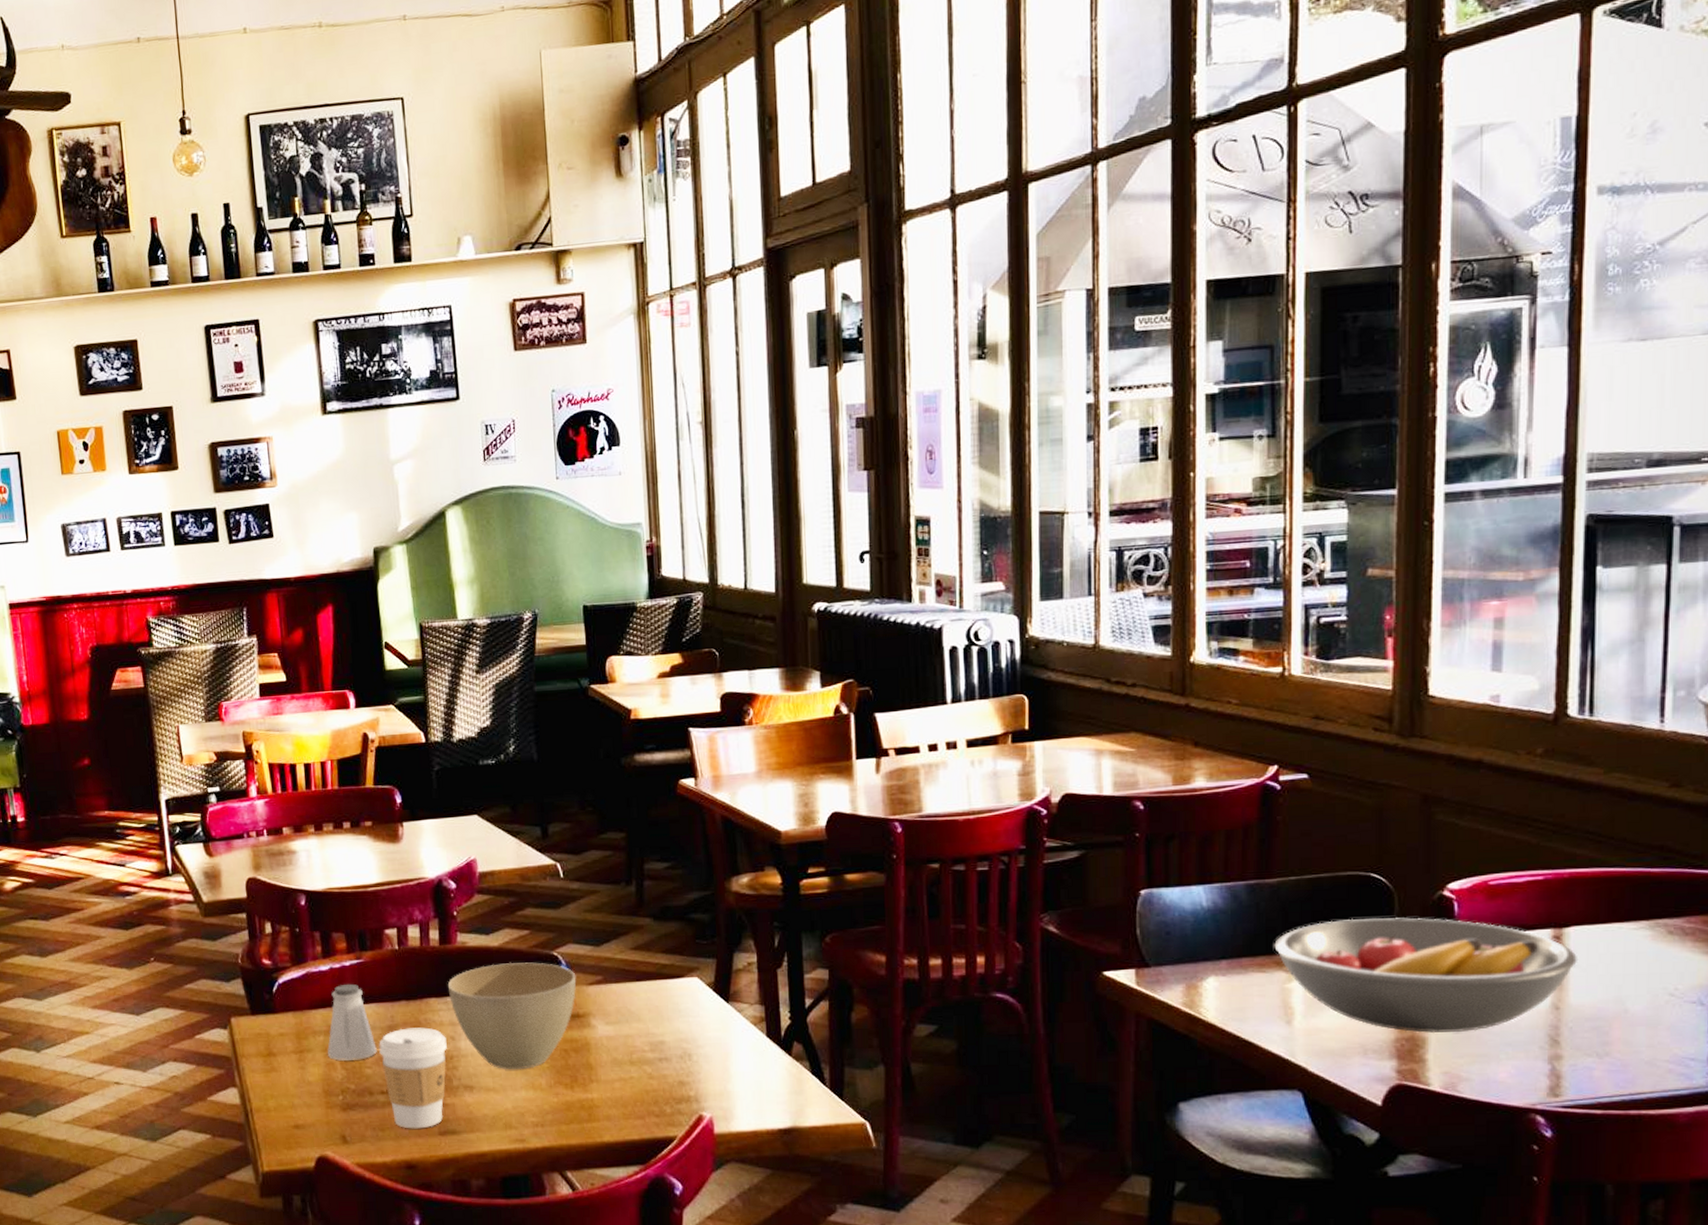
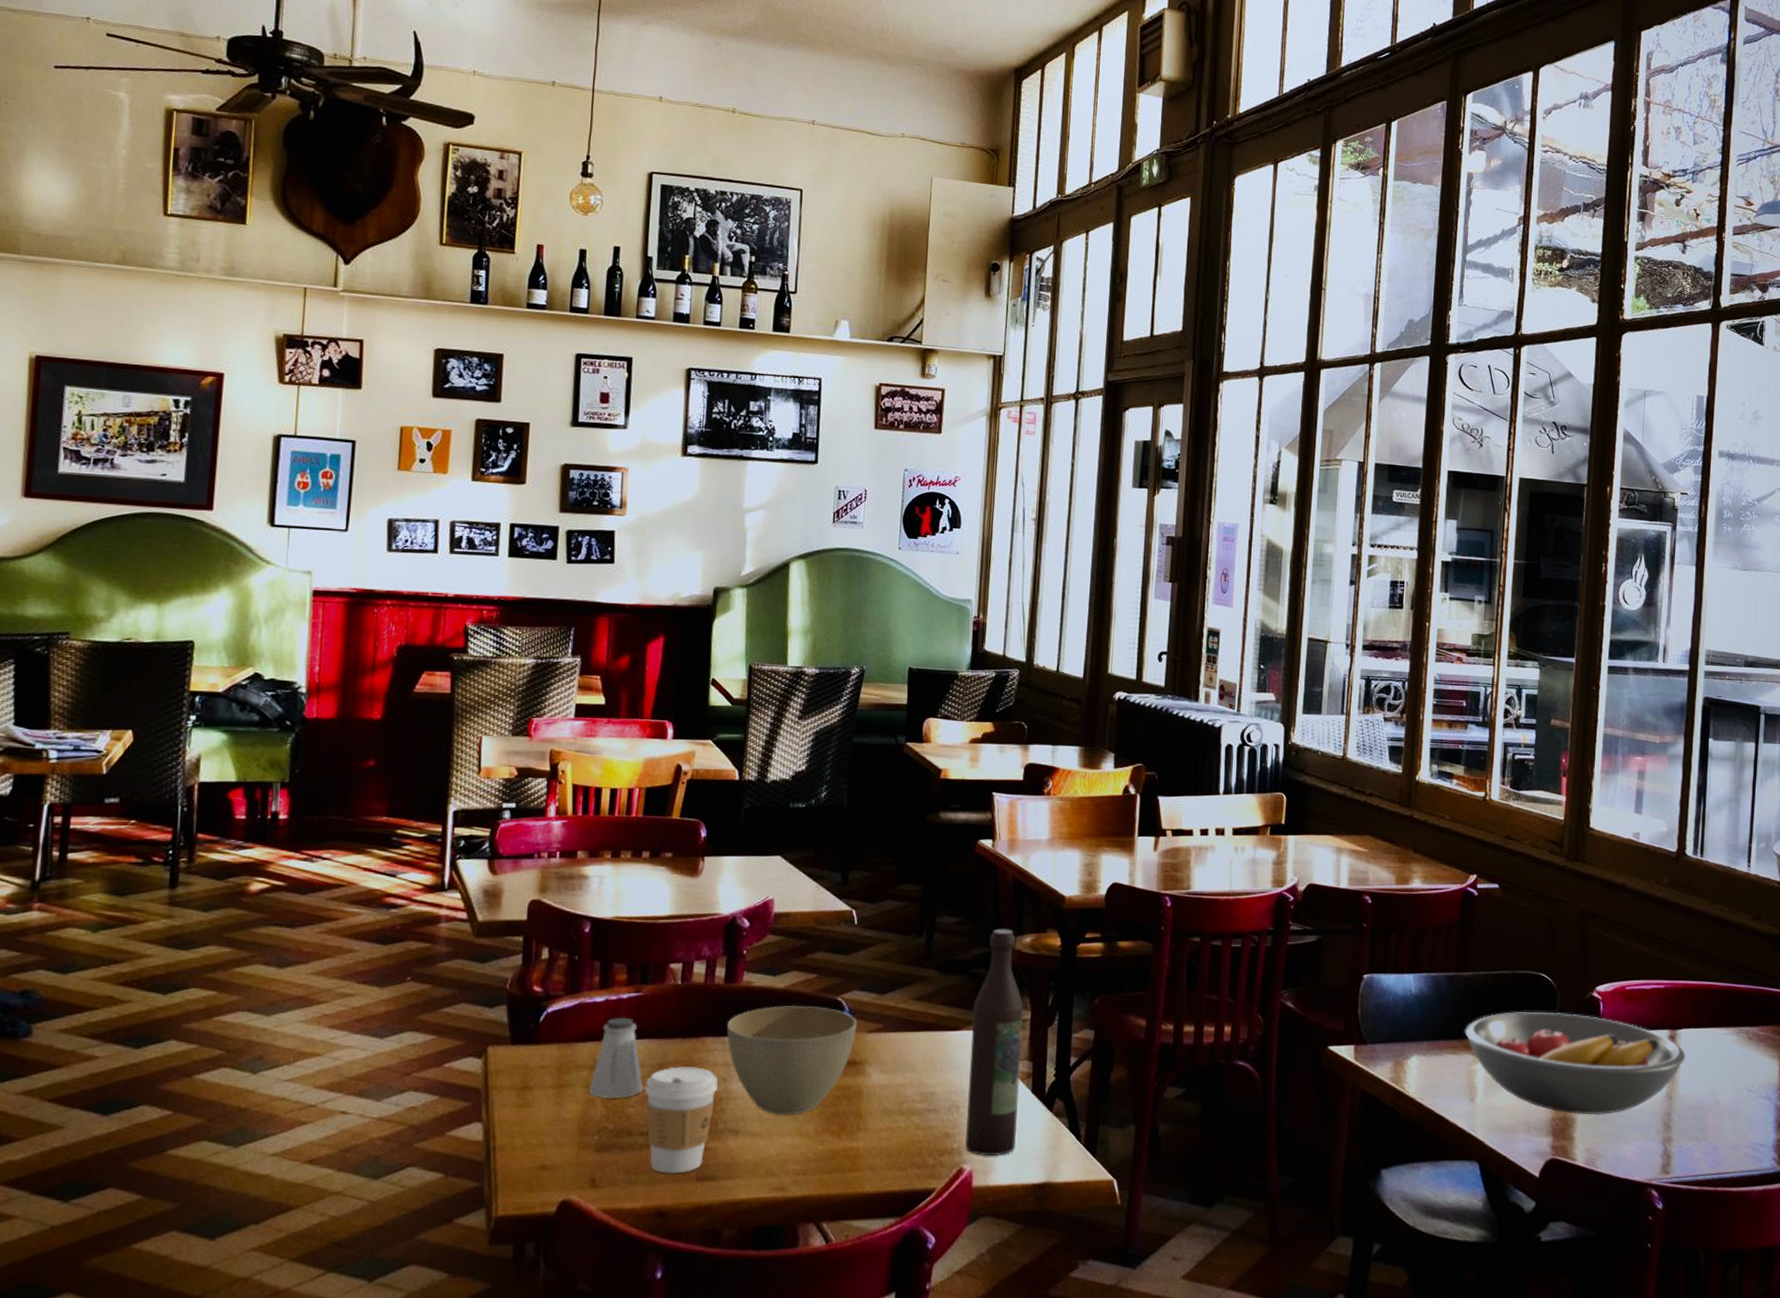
wine bottle: none [694,870,755,1102] -> present [965,928,1024,1156]

